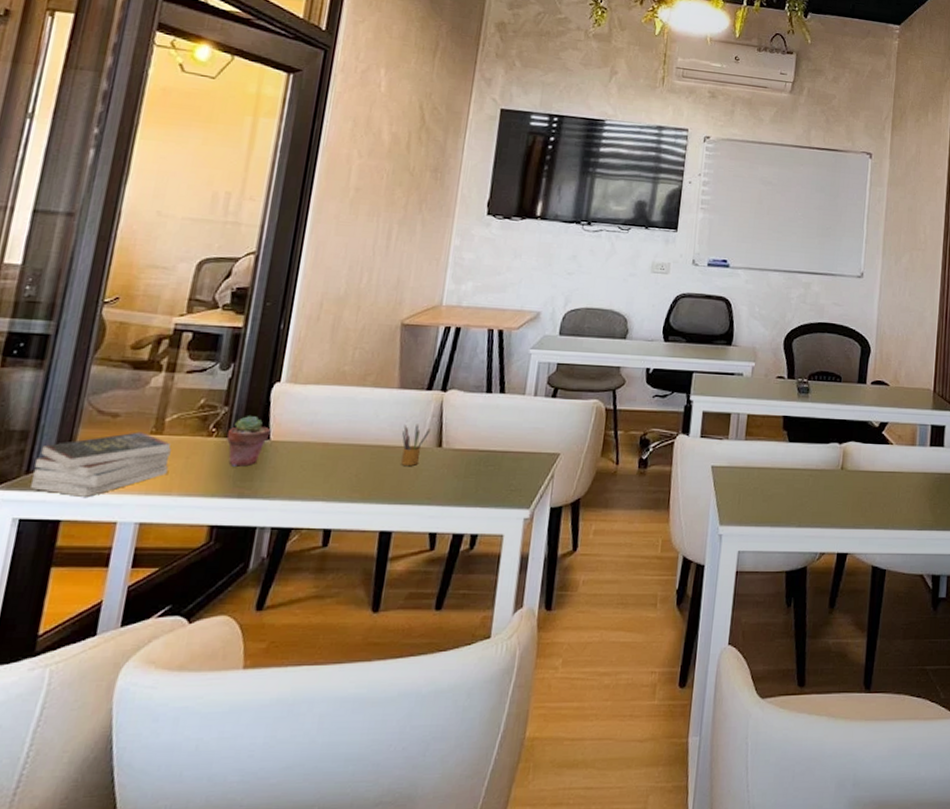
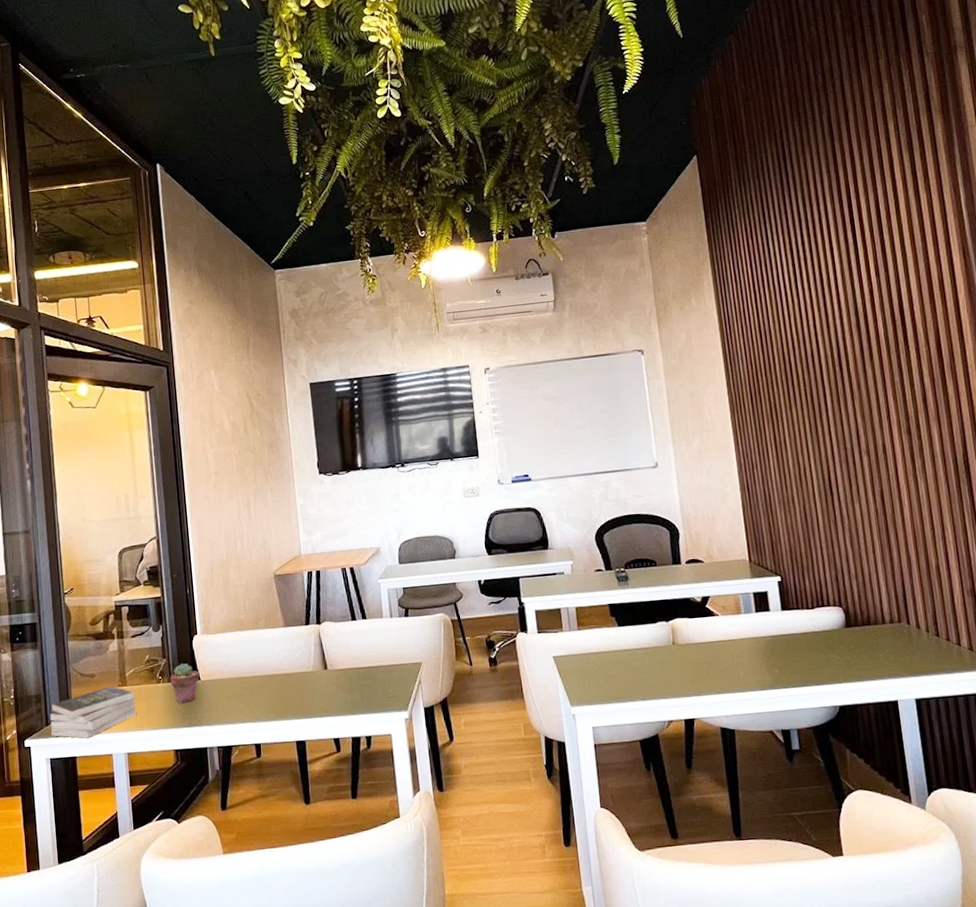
pencil box: present [401,424,430,466] -> none [294,653,316,688]

